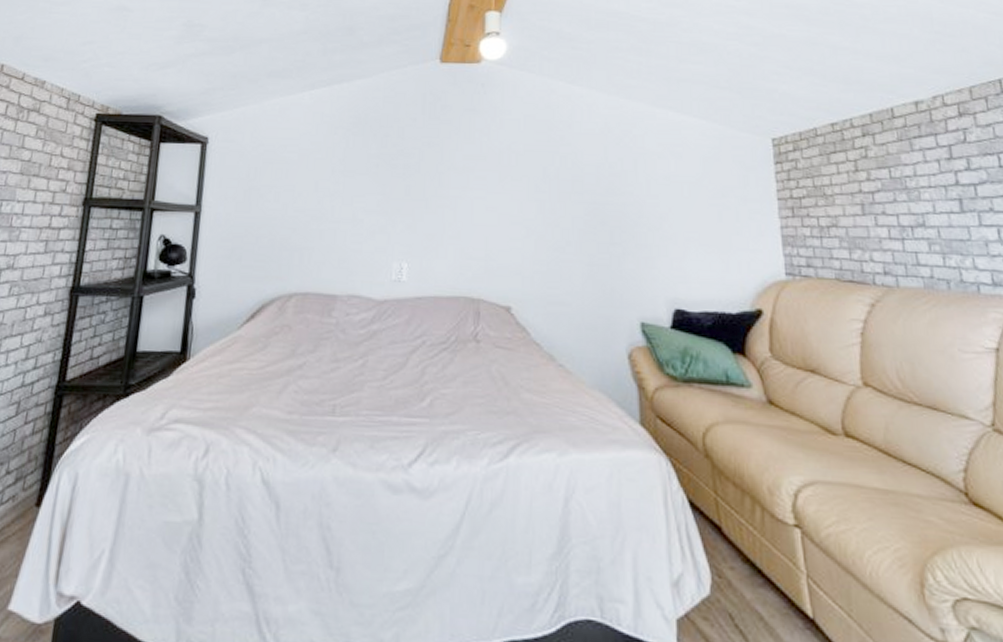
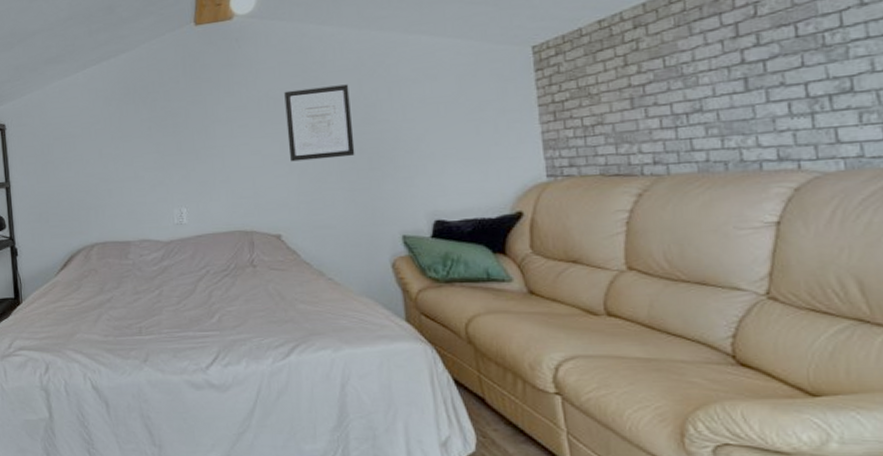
wall art: none [527,147,597,227] -> present [284,84,355,162]

